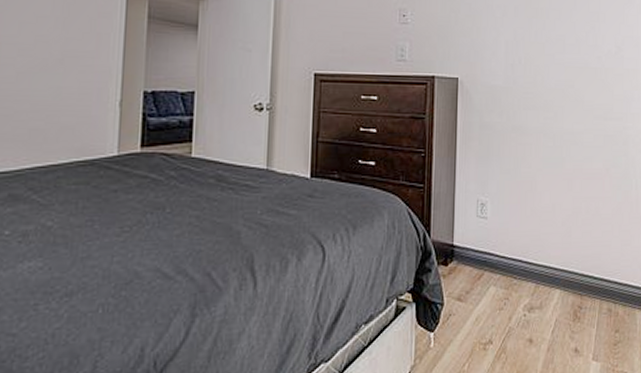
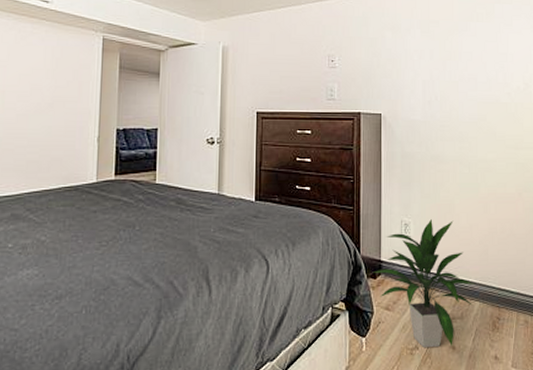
indoor plant: none [444,198,555,343] -> present [373,219,474,348]

